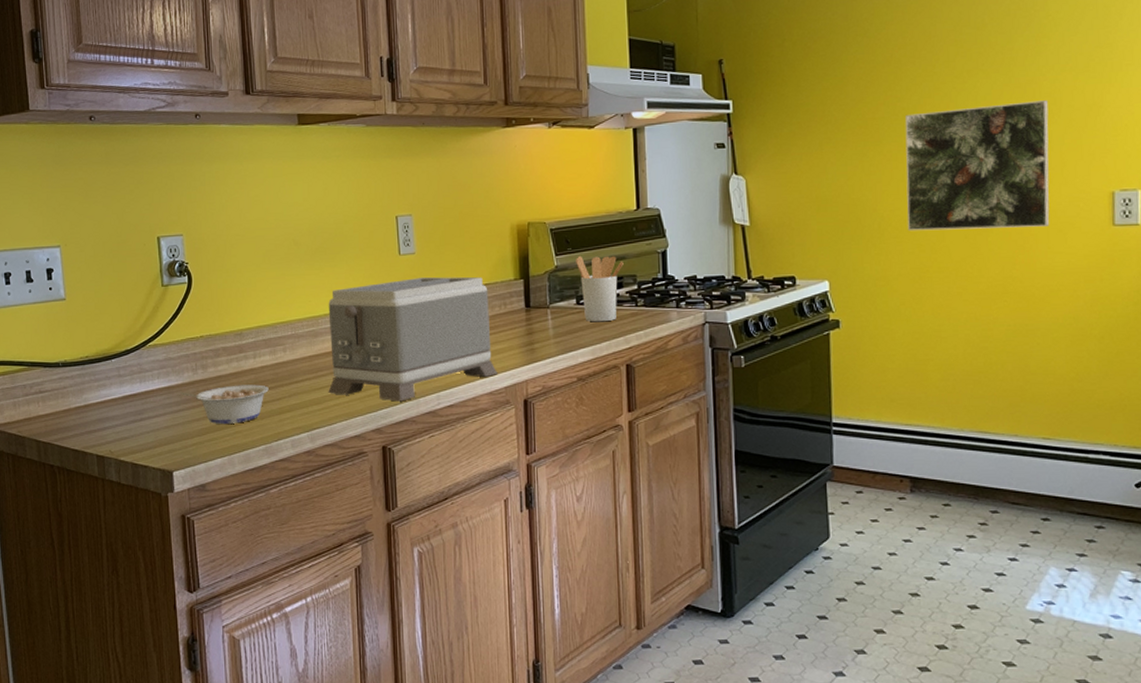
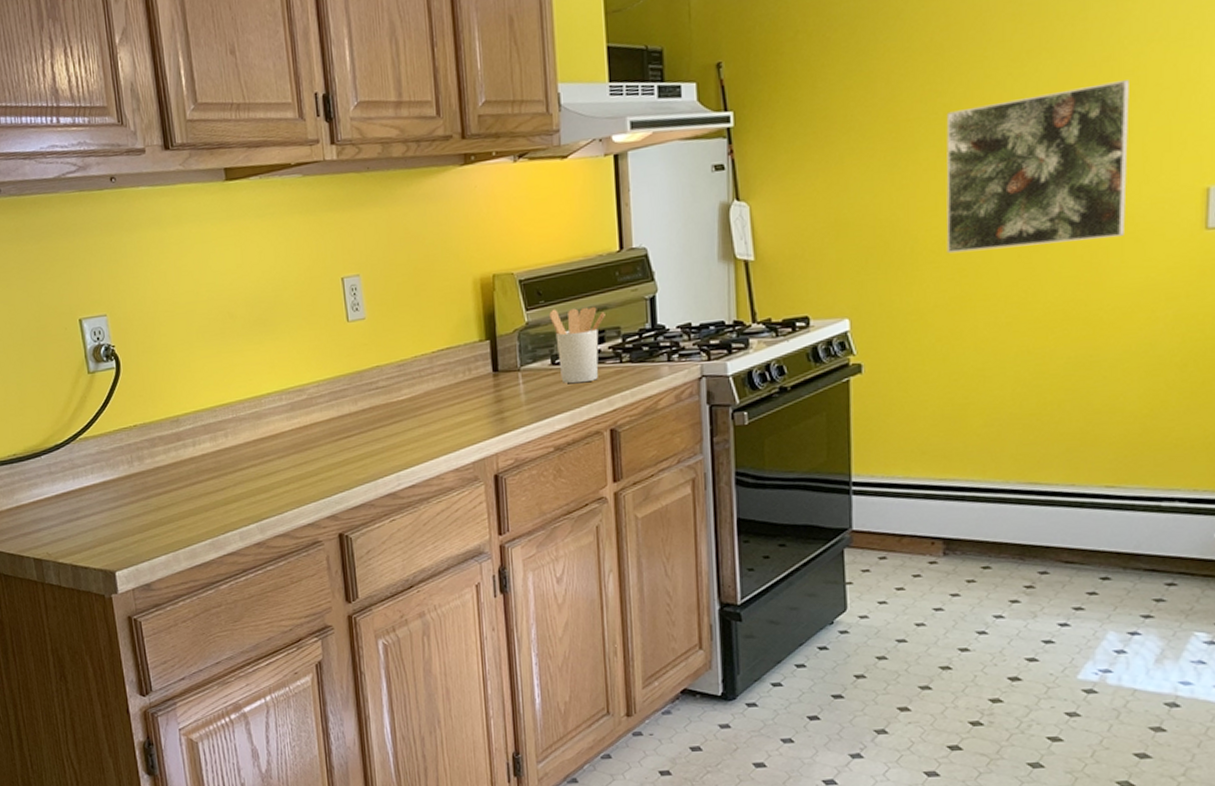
legume: present [179,384,269,424] -> none [116,474,212,519]
toaster: present [328,277,498,402] -> none [271,341,464,485]

